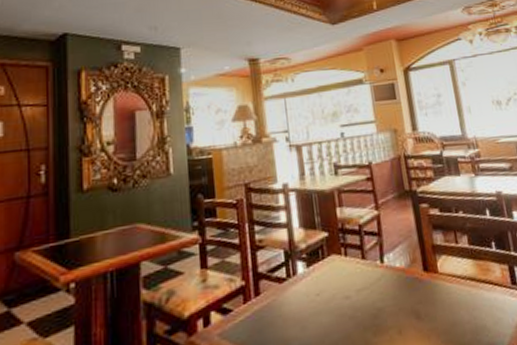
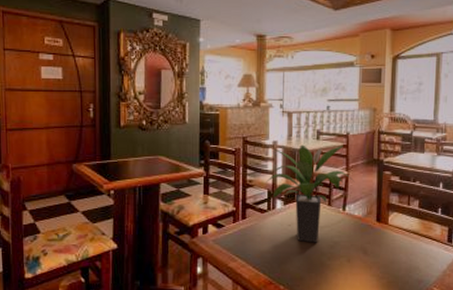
potted plant: none [280,179,389,316] -> present [266,144,355,243]

